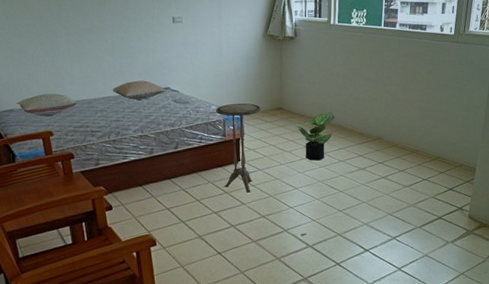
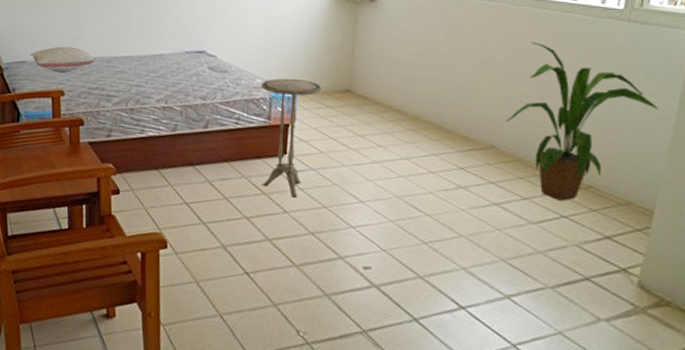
pillow: present [112,80,167,100] -> none [137,39,203,63]
potted plant: present [297,112,335,161] -> none [369,102,426,168]
house plant: none [386,61,476,169] -> present [505,41,659,201]

